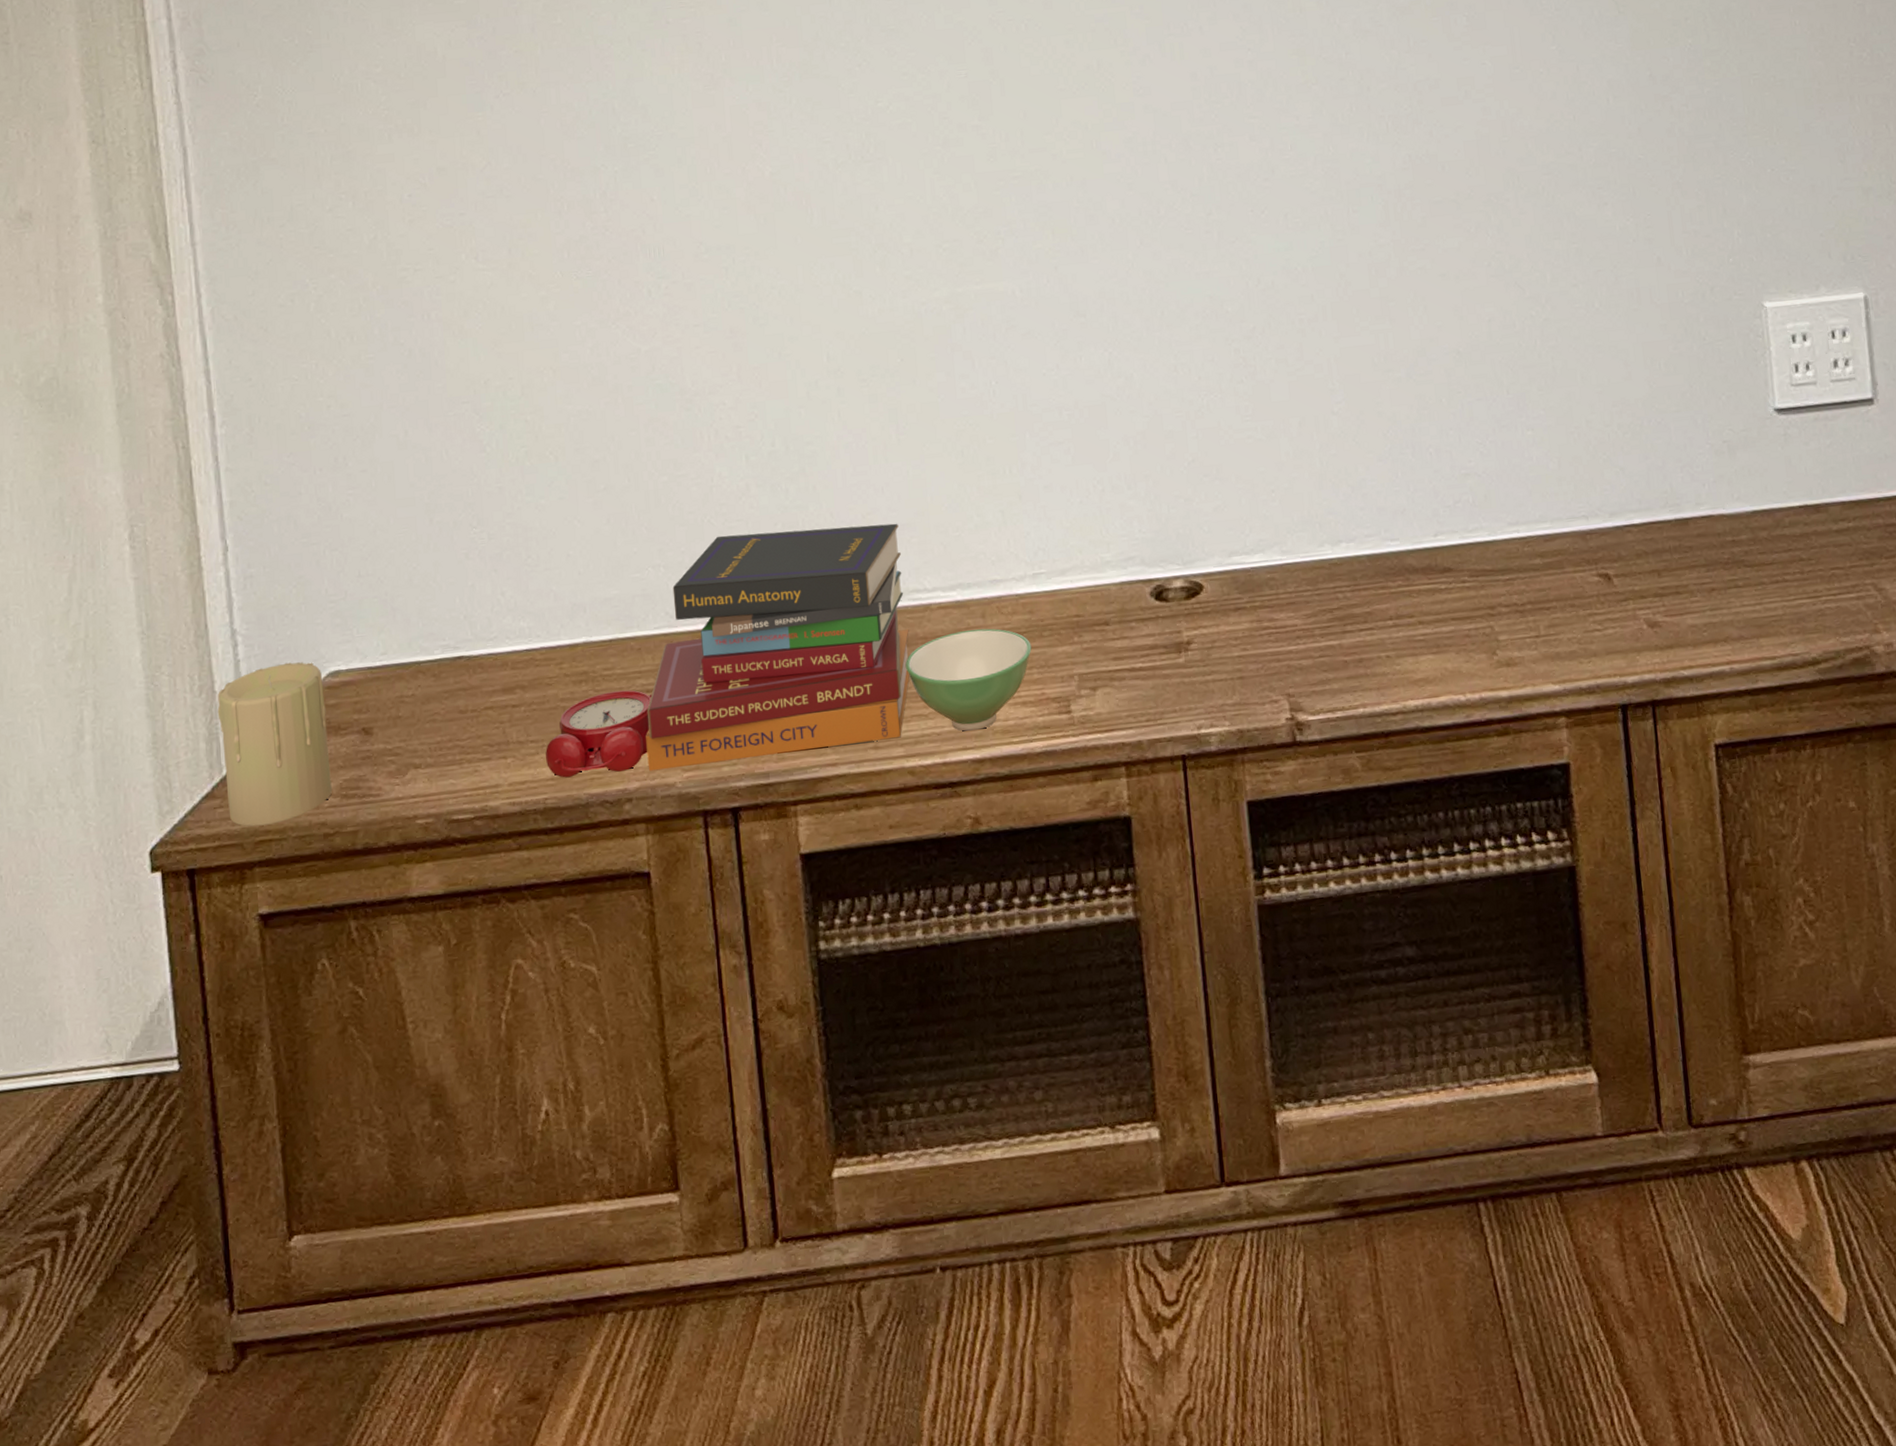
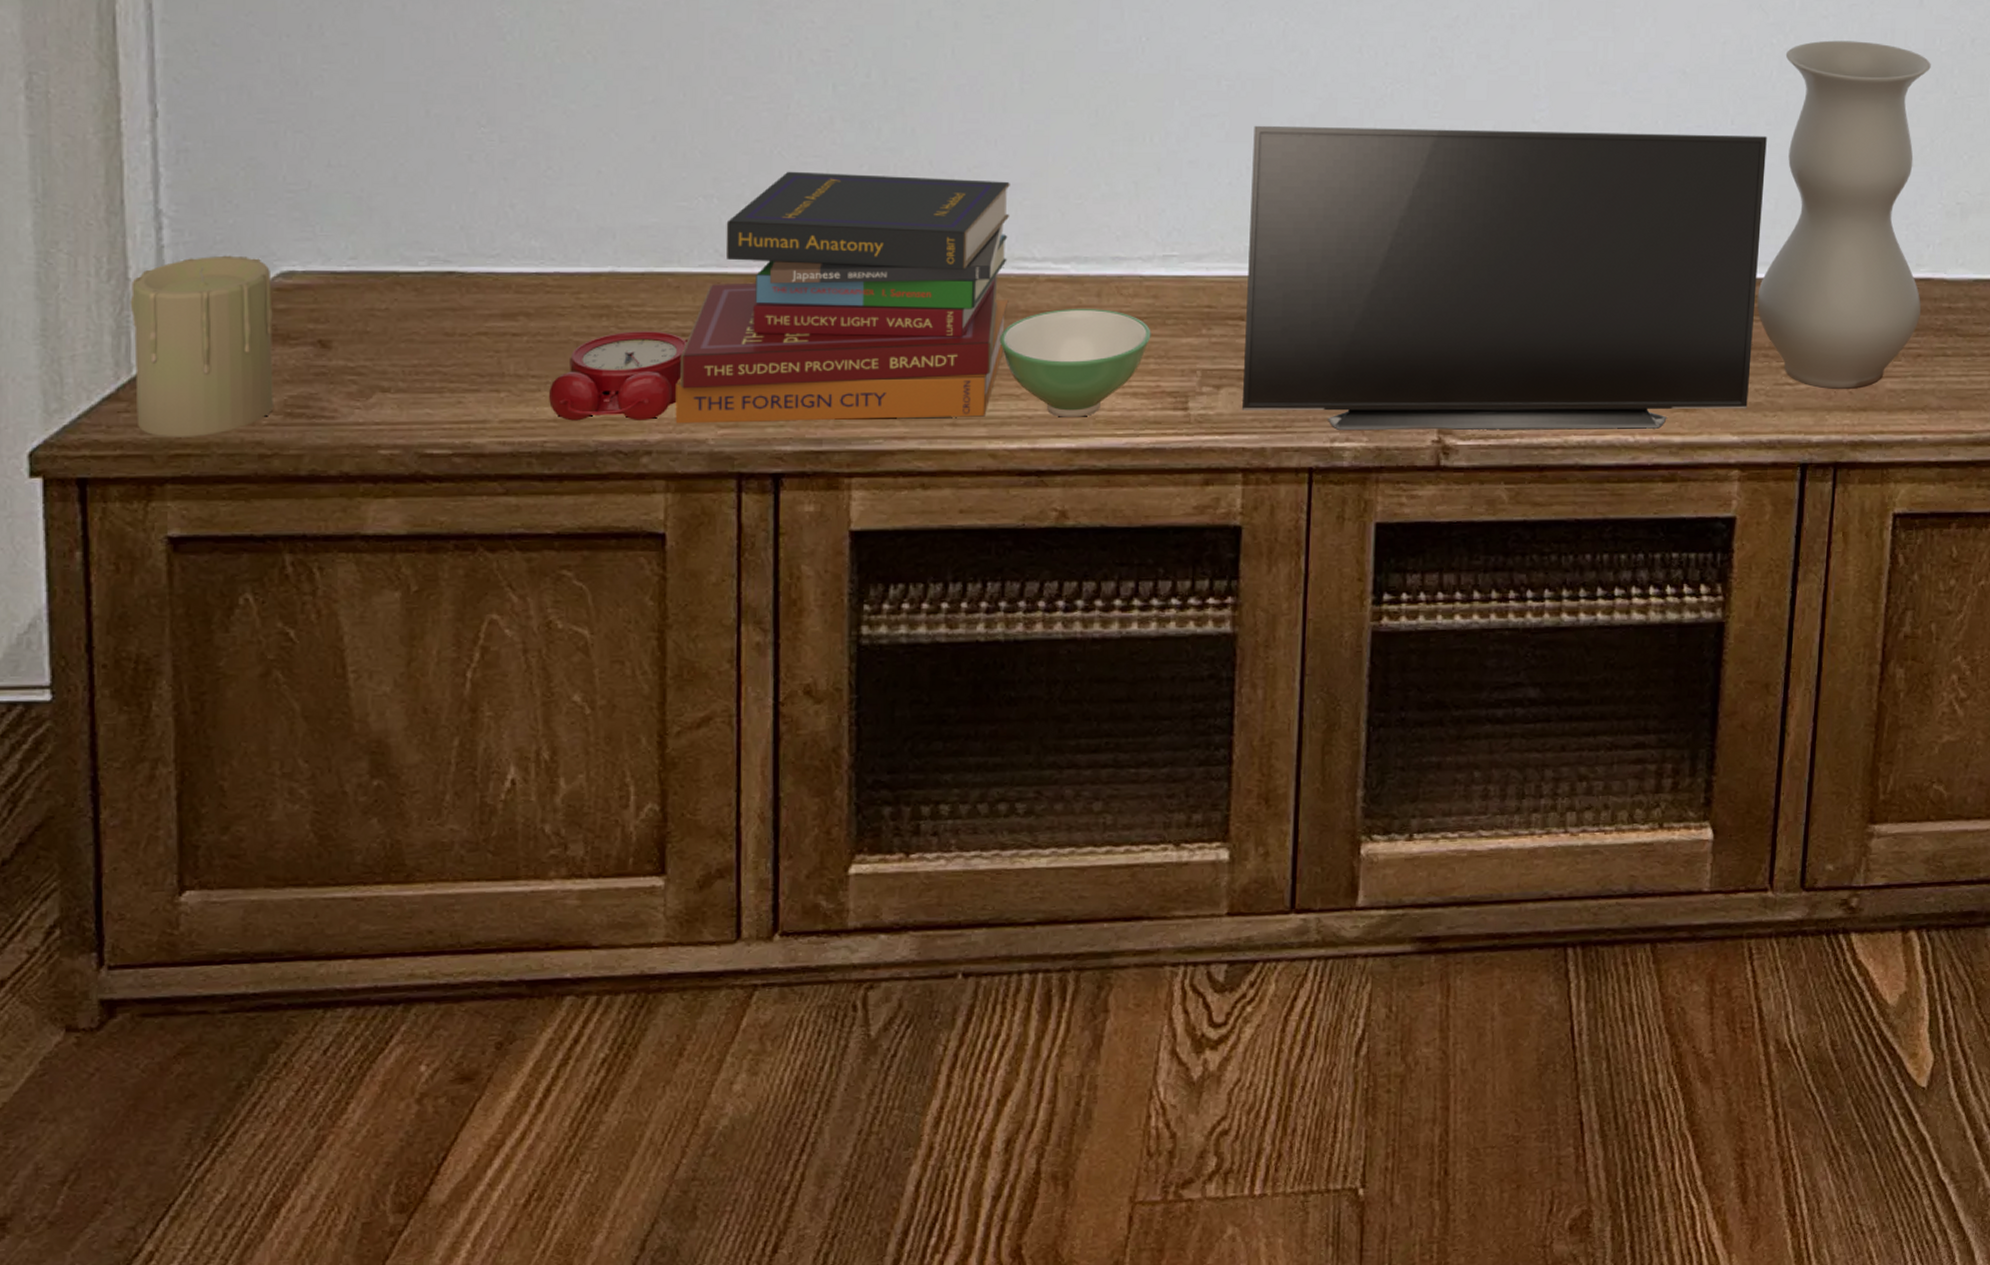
television: none [1095,401,1564,717] -> present [1242,125,1767,431]
vase: none [1545,302,1708,631] -> present [1757,40,1931,390]

